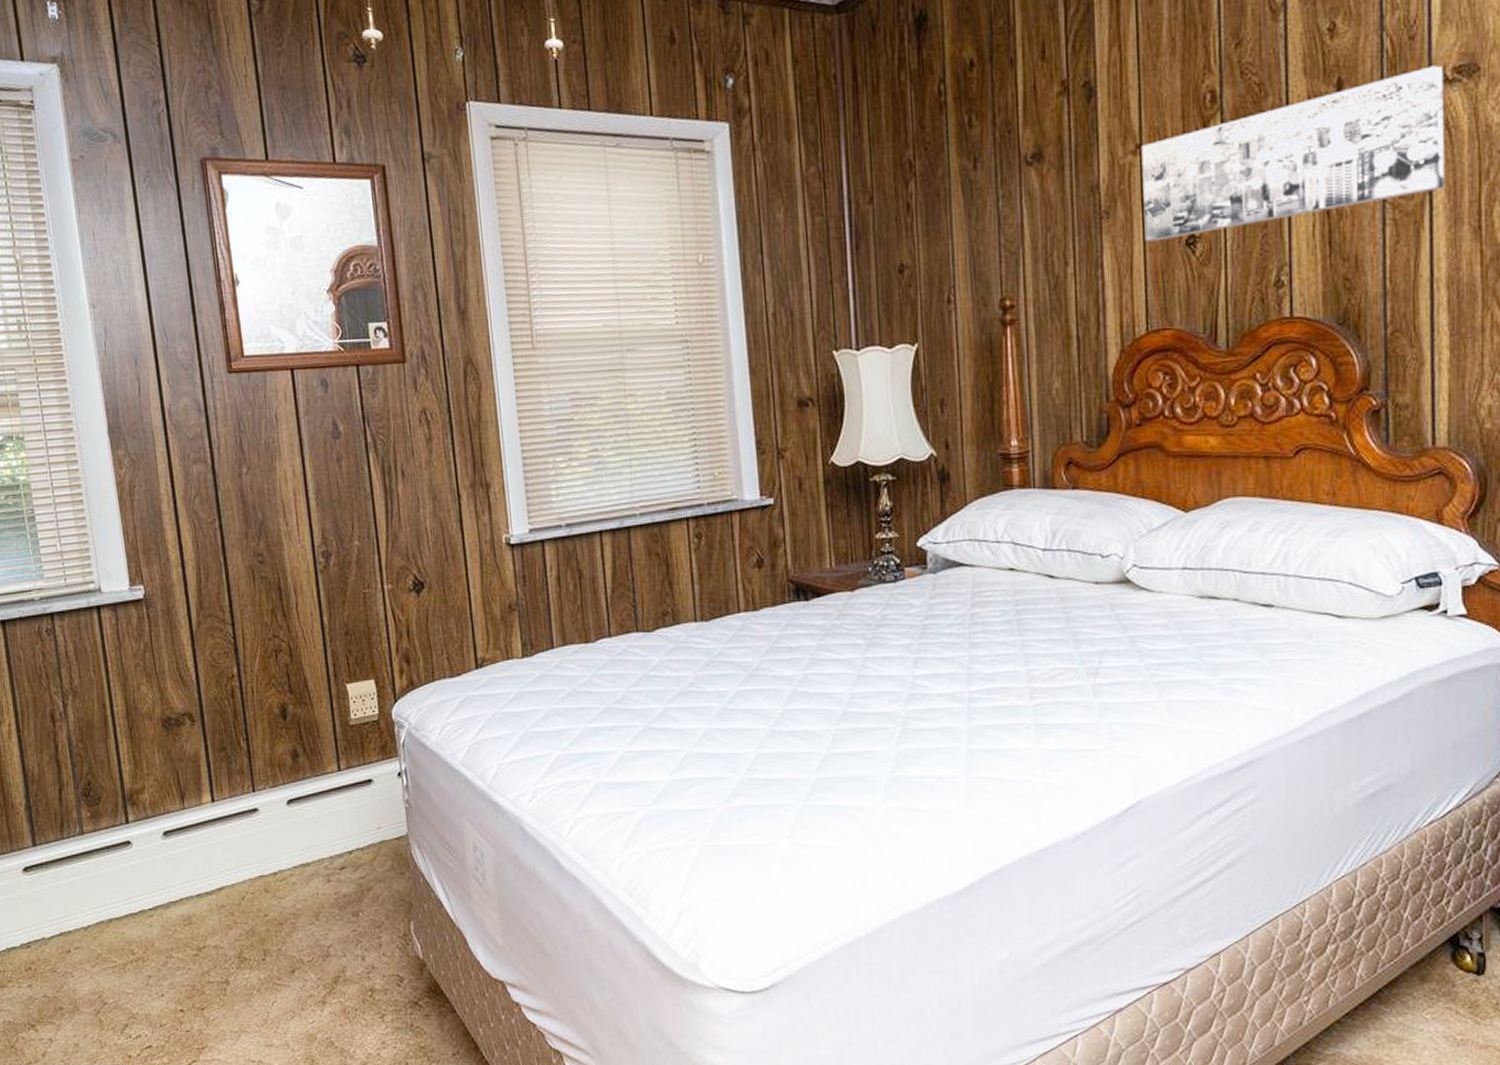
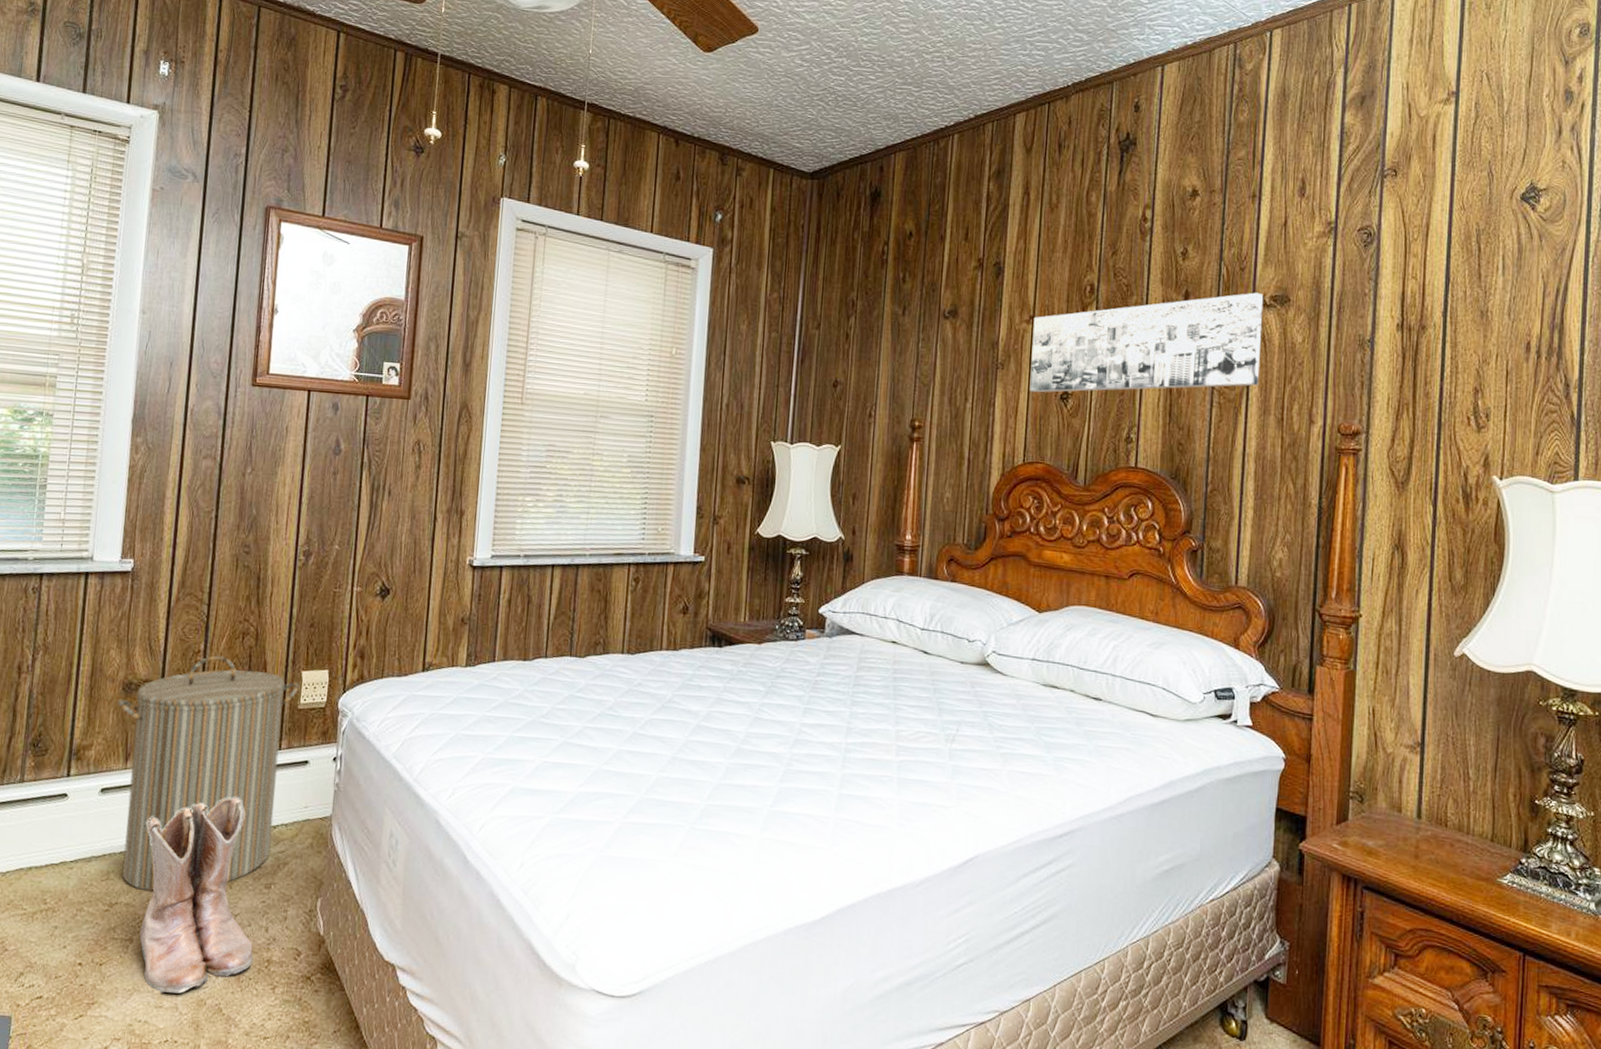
laundry hamper: none [160,678,352,932] -> present [117,655,300,892]
boots: none [217,826,355,1032] -> present [139,797,253,994]

